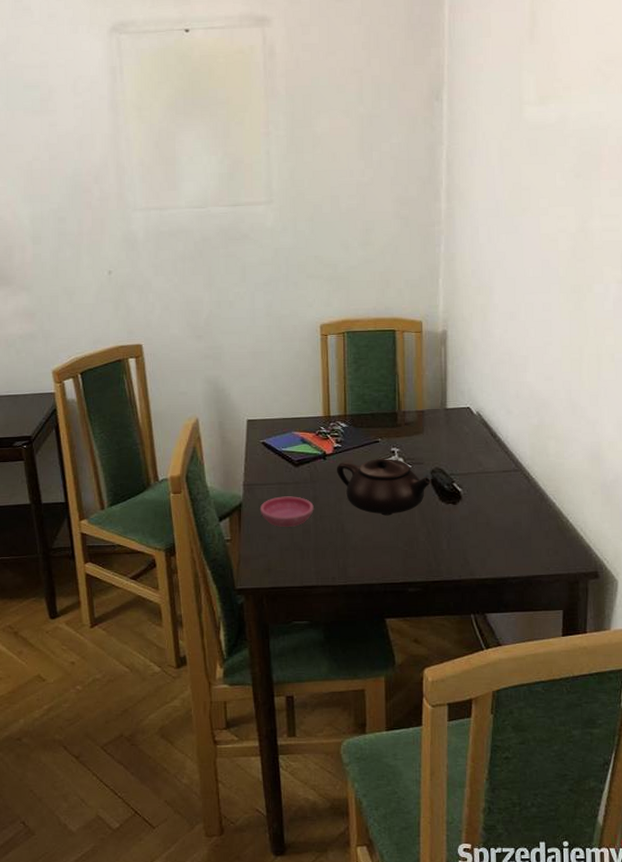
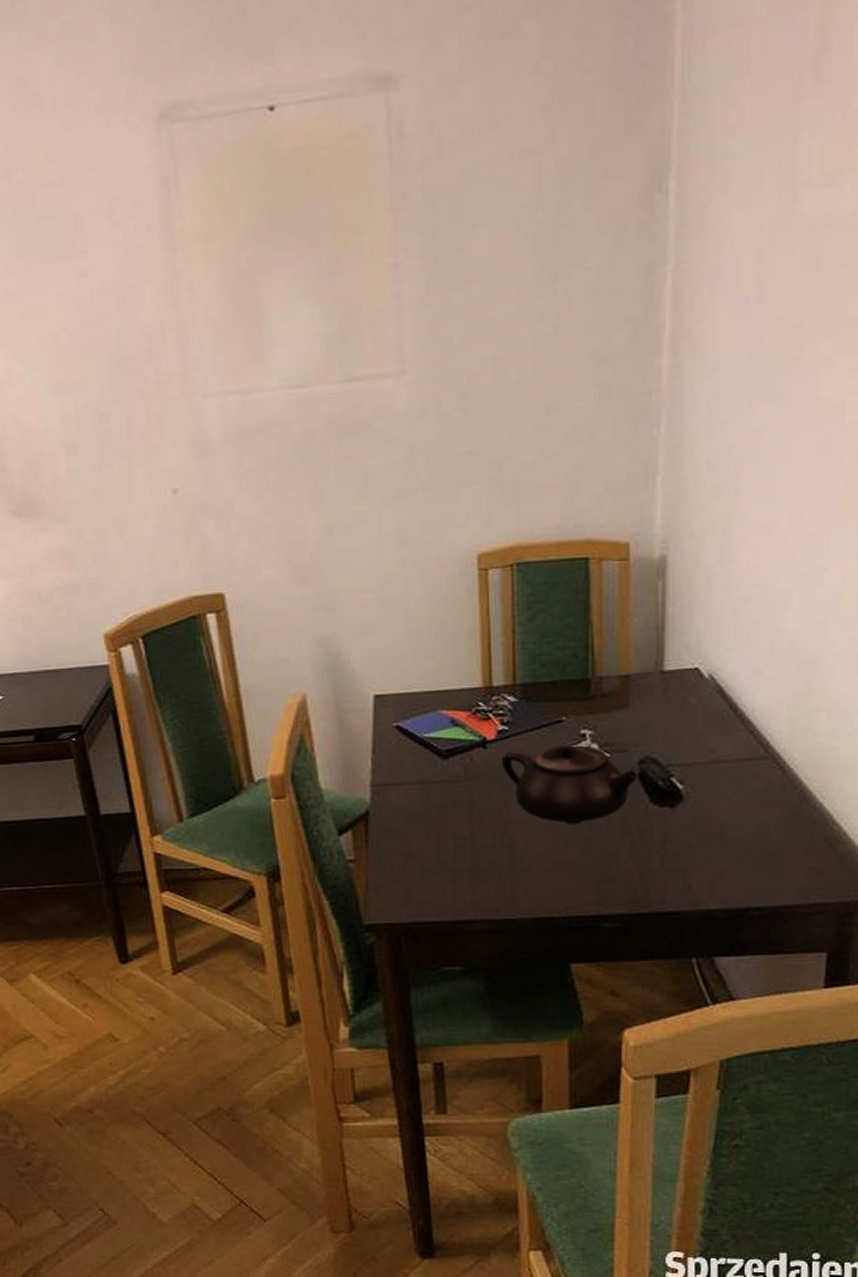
saucer: present [259,496,314,527] -> none [393,800,470,842]

